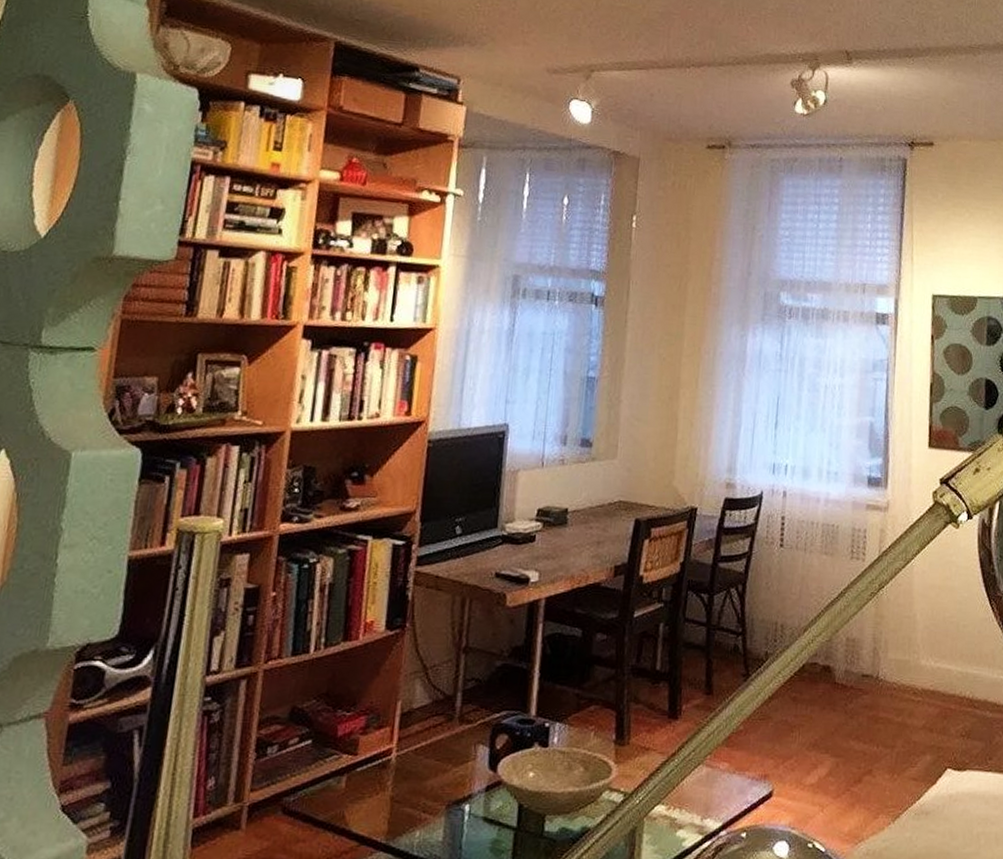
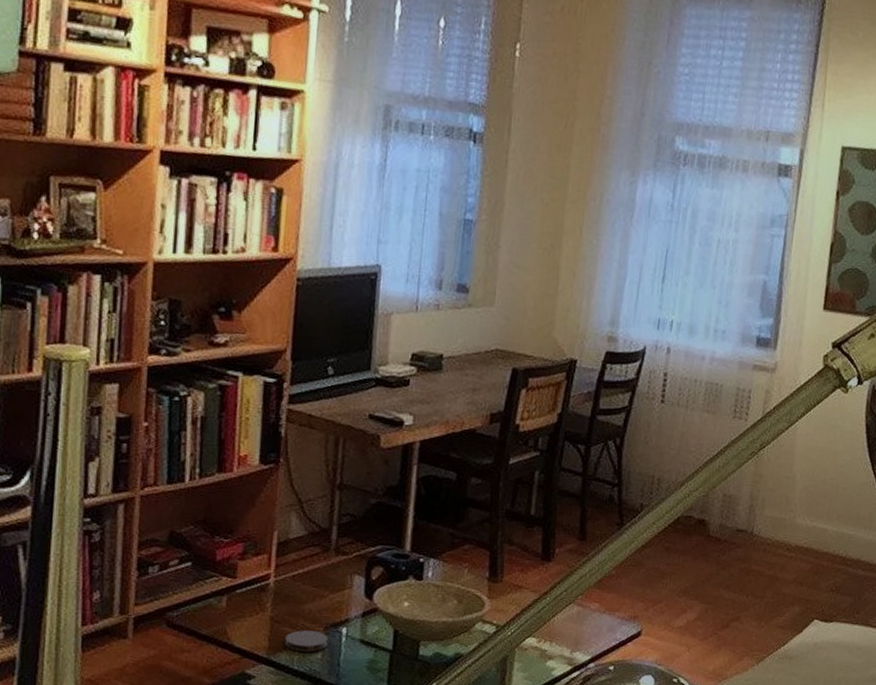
coaster: none [405,810,450,834] -> present [285,630,328,652]

